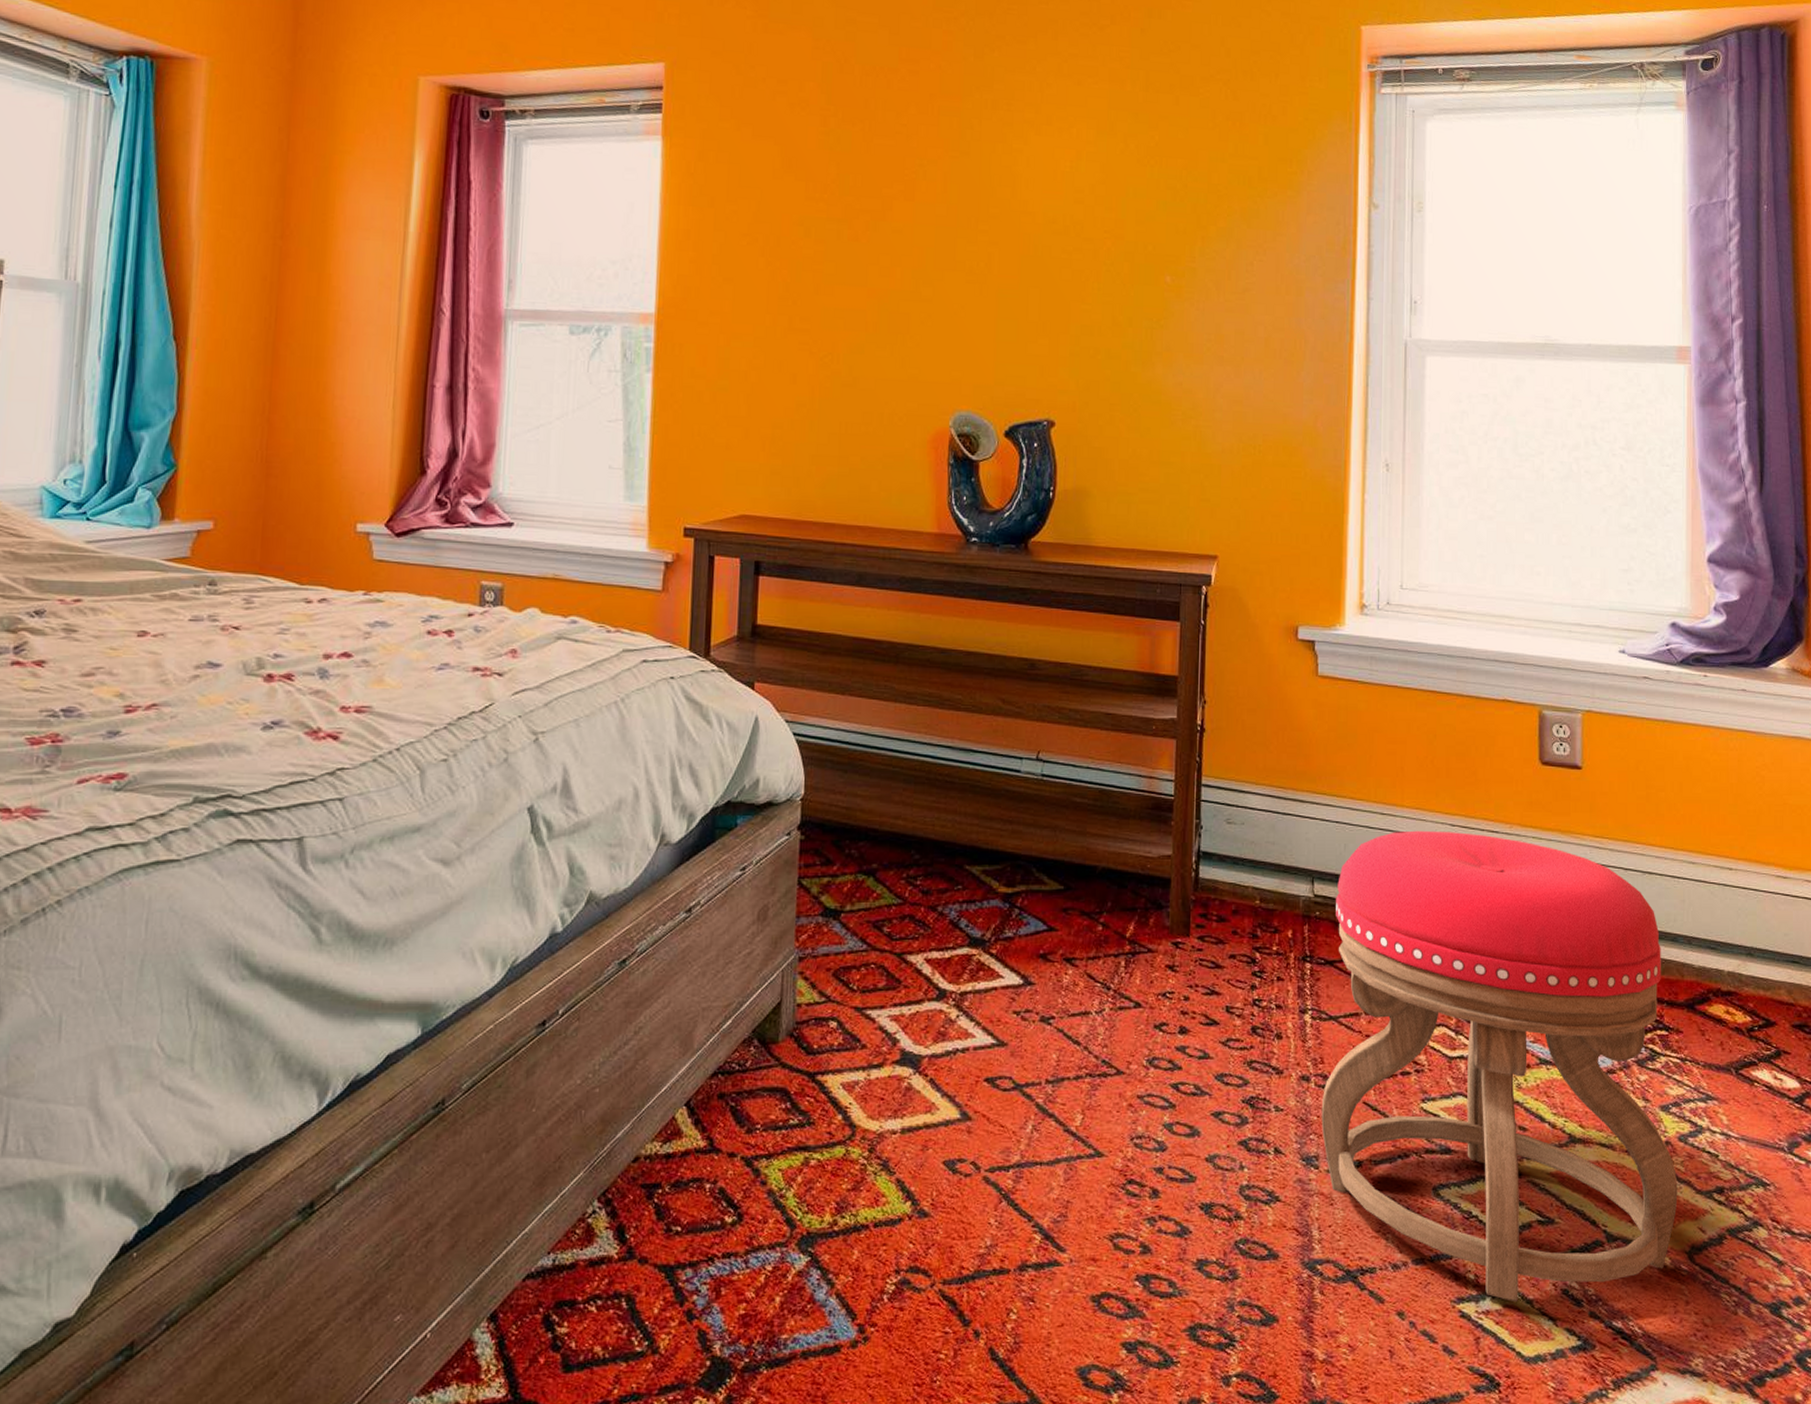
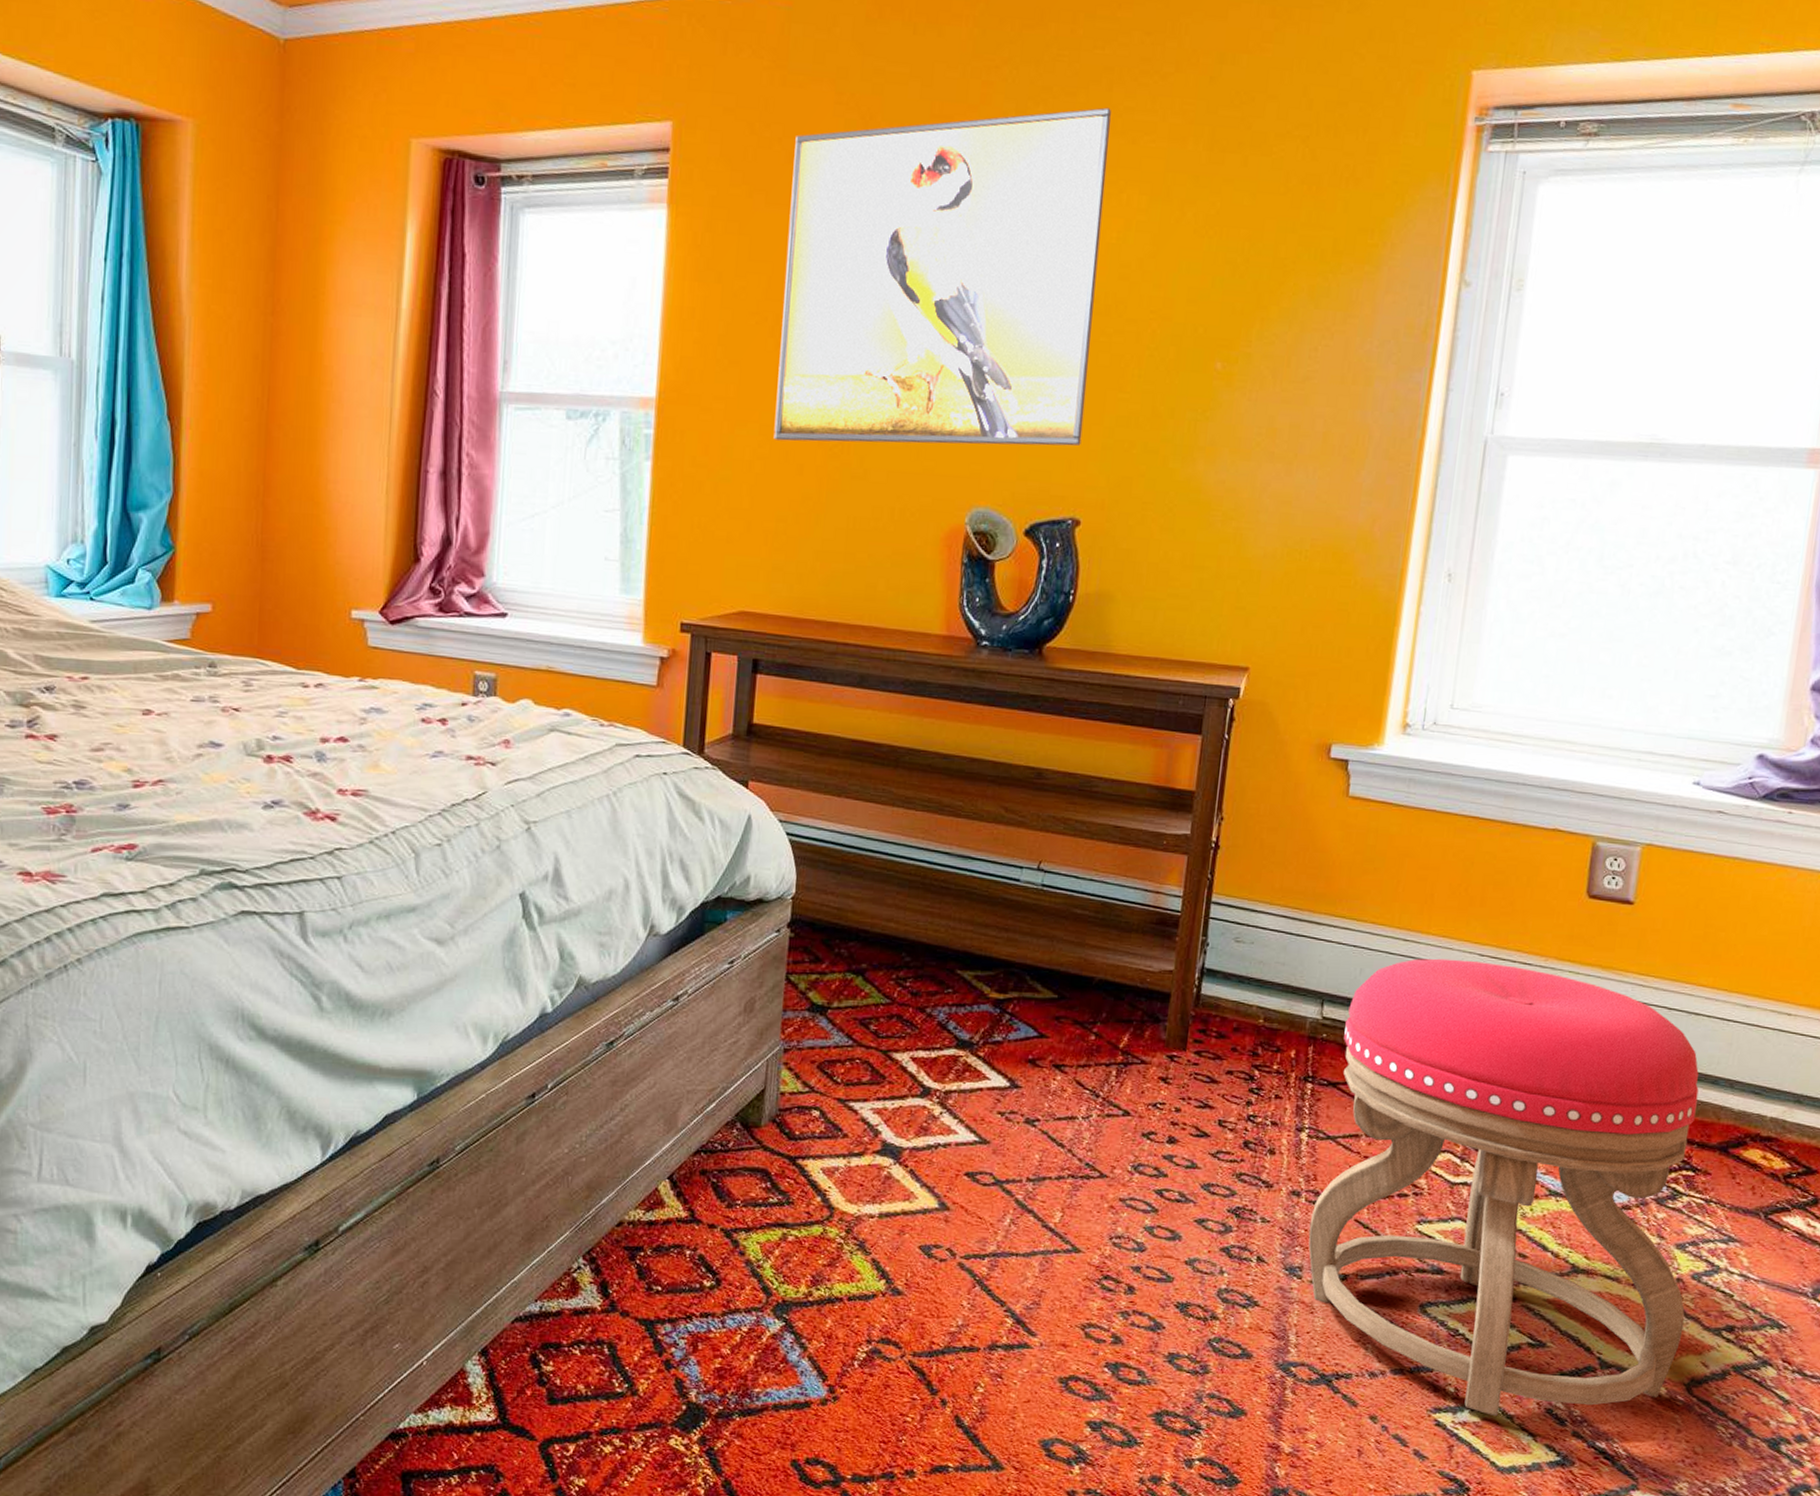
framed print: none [767,54,1059,353] -> present [773,107,1112,446]

